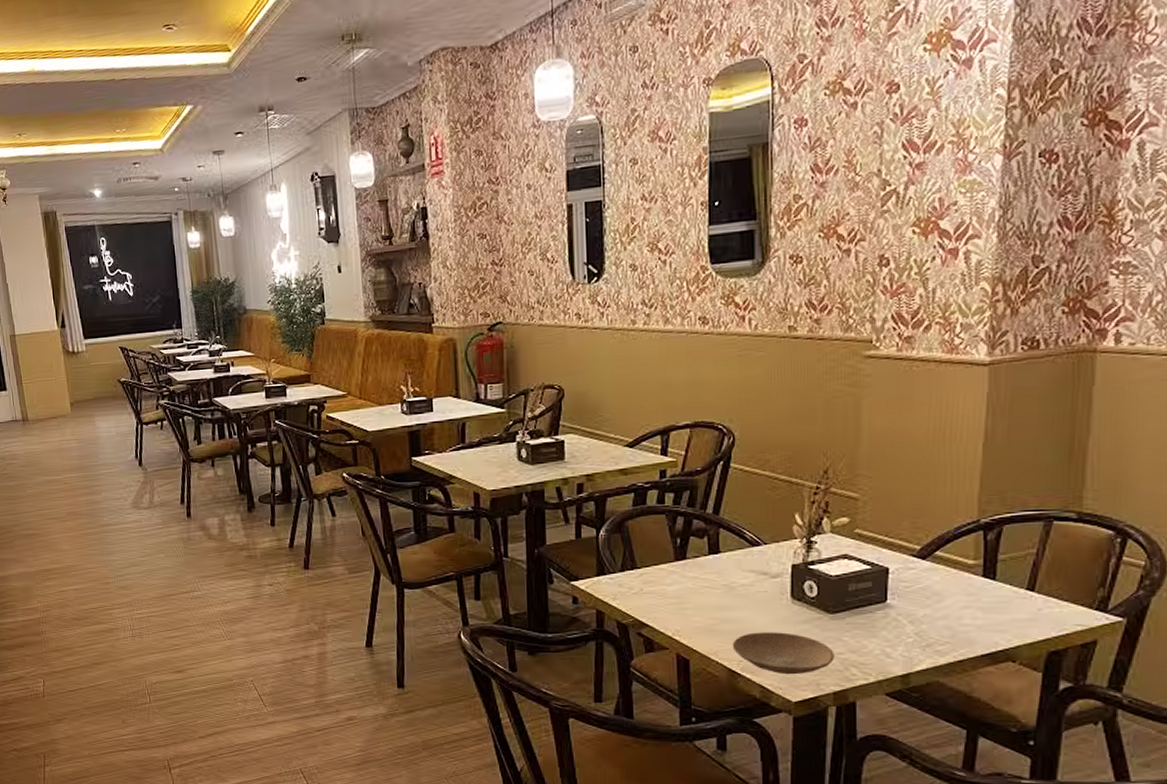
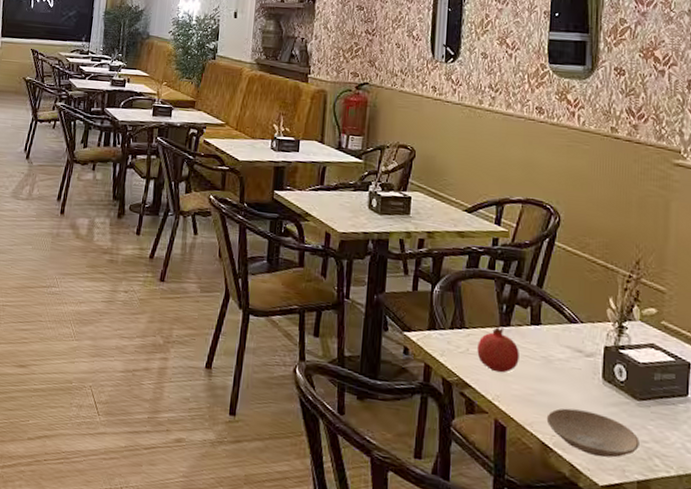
fruit: none [652,561,698,608] -> present [477,326,519,373]

